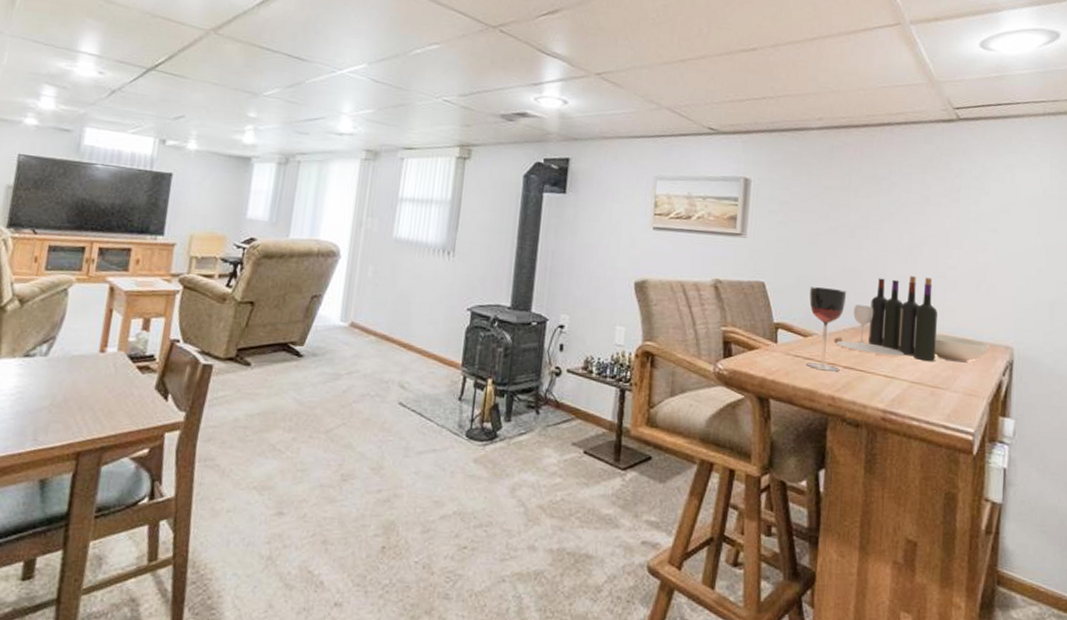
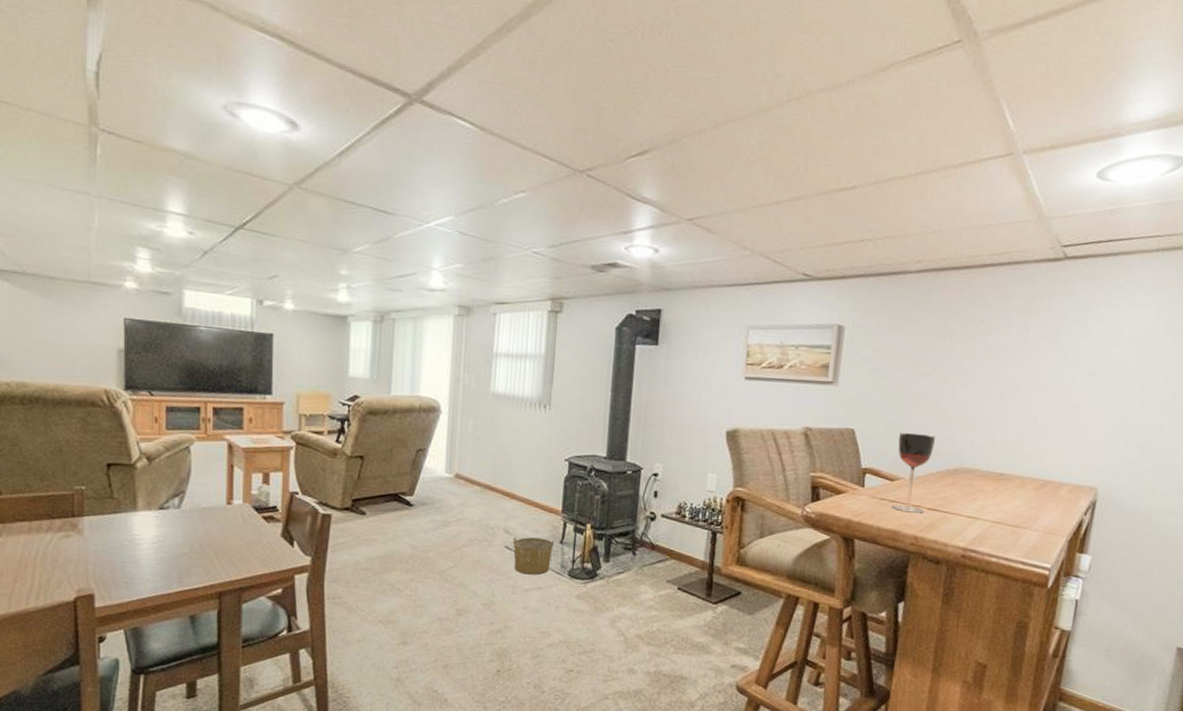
basket: none [407,393,452,436] -> present [513,537,554,575]
wine bottle: present [834,276,937,361] -> none [920,420,1025,502]
bowl: present [934,334,990,363] -> none [1018,476,1075,503]

